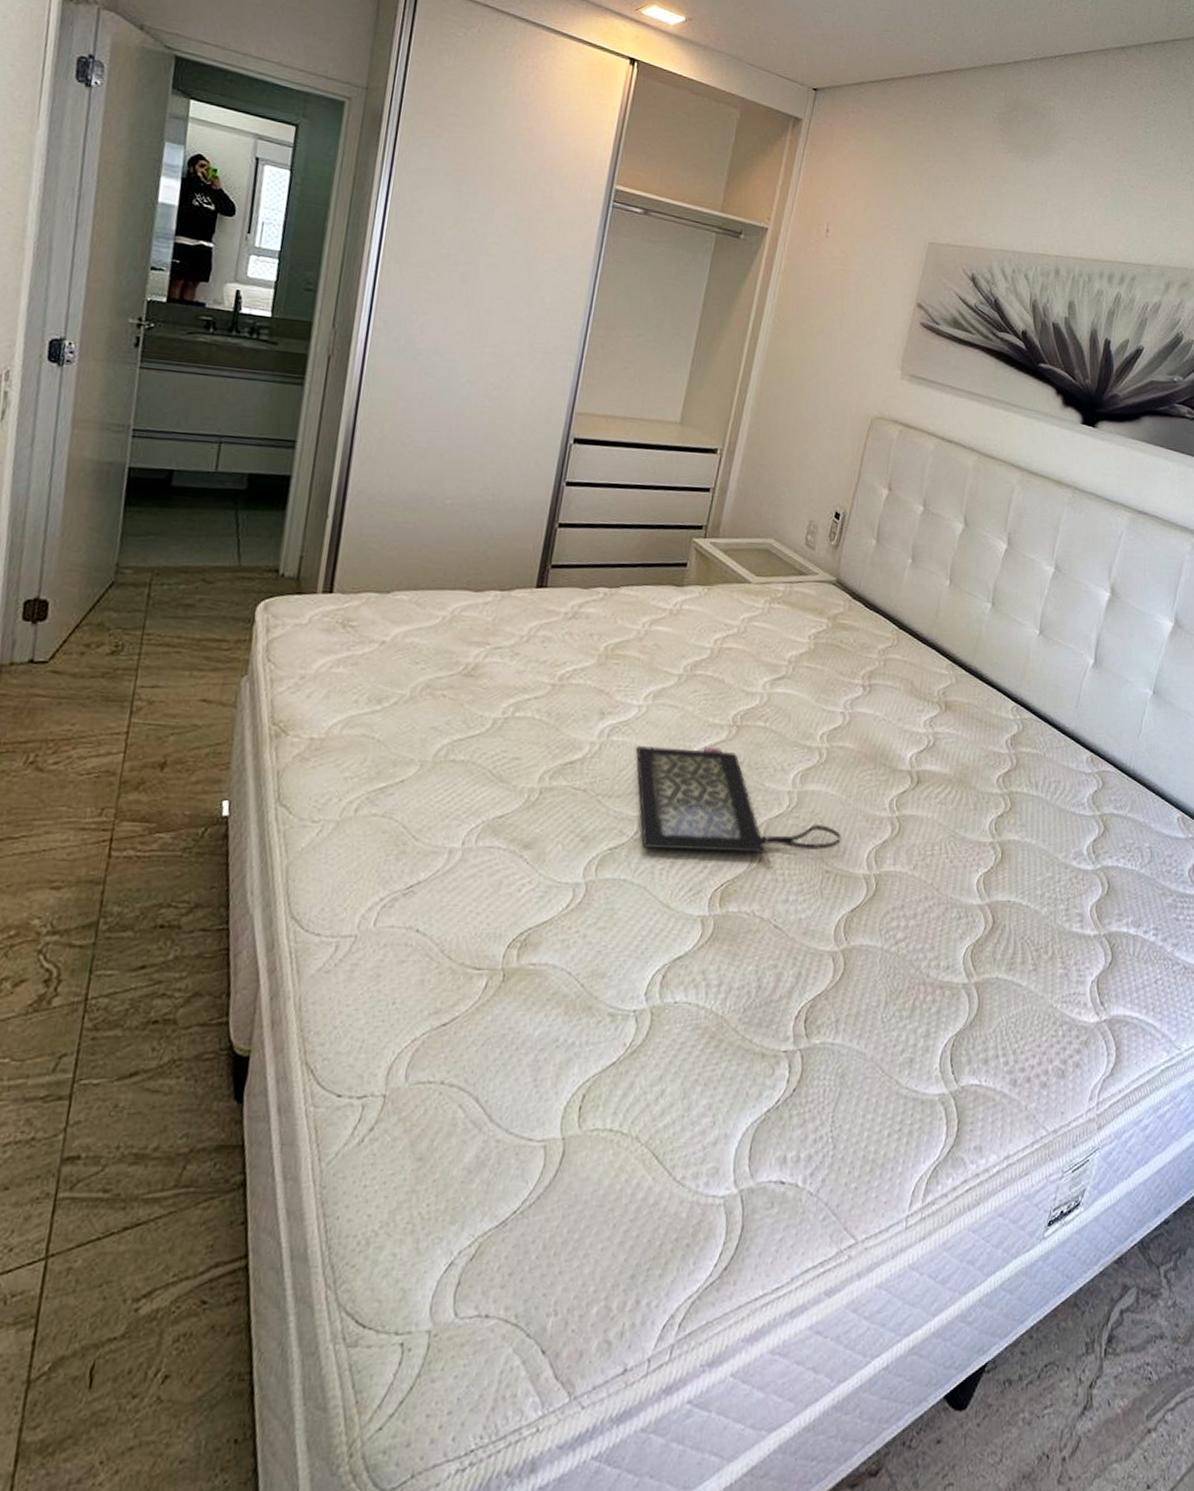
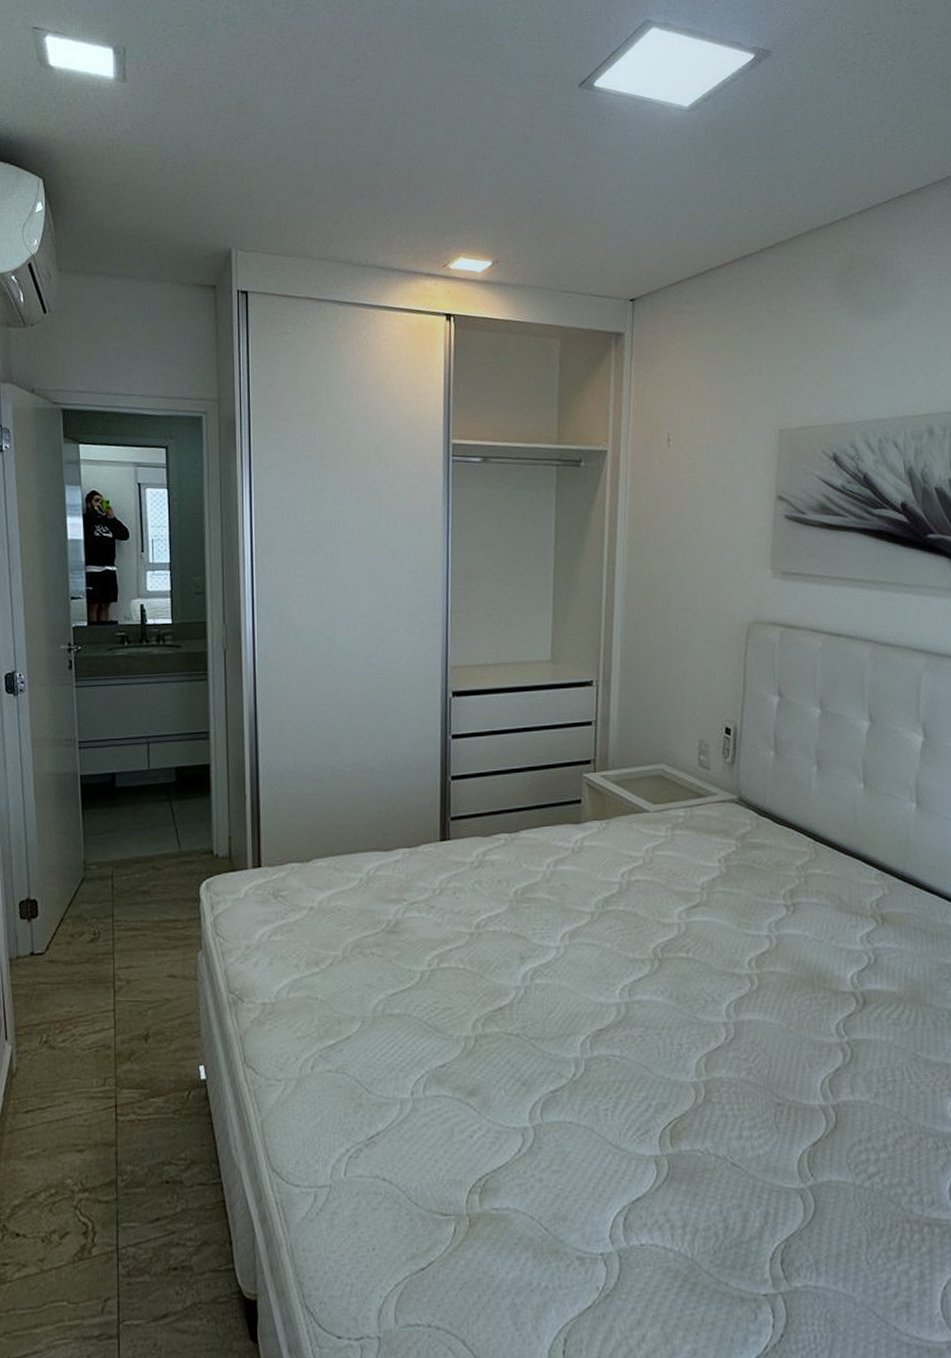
clutch bag: present [636,745,842,868] -> none [562,982,789,1104]

